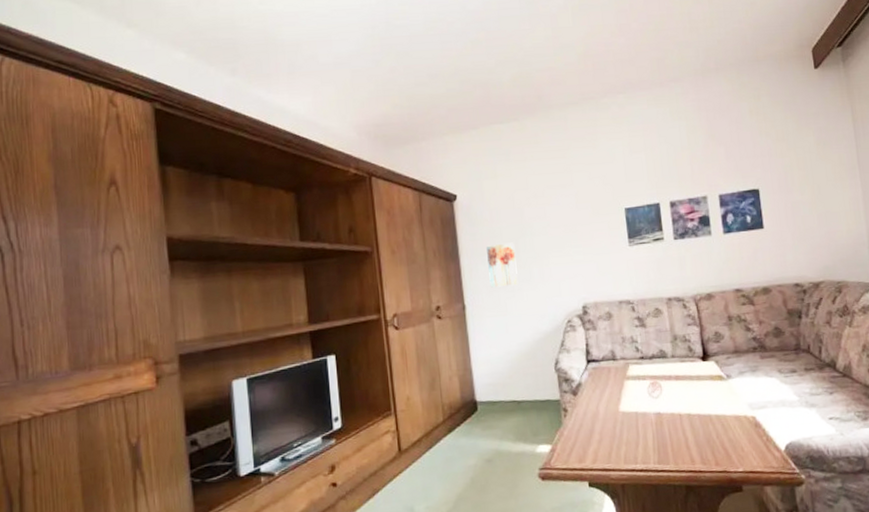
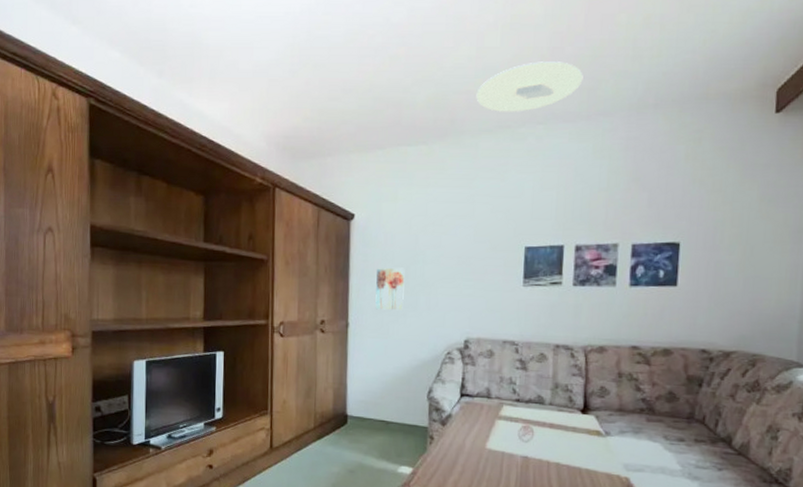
ceiling light: none [557,36,651,86] -> present [476,61,583,112]

